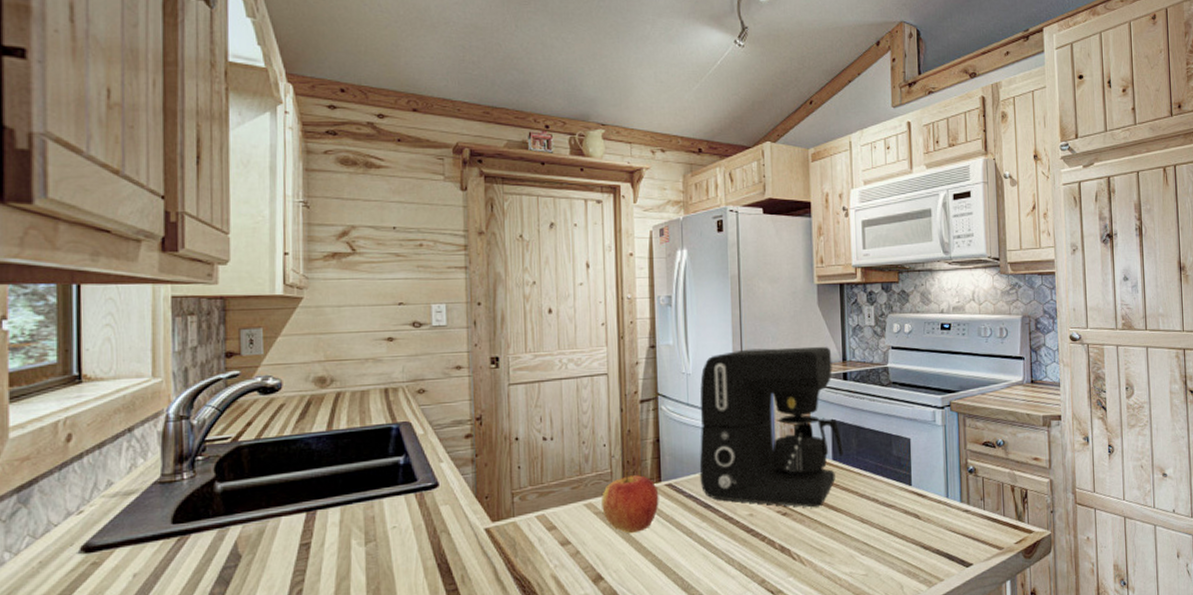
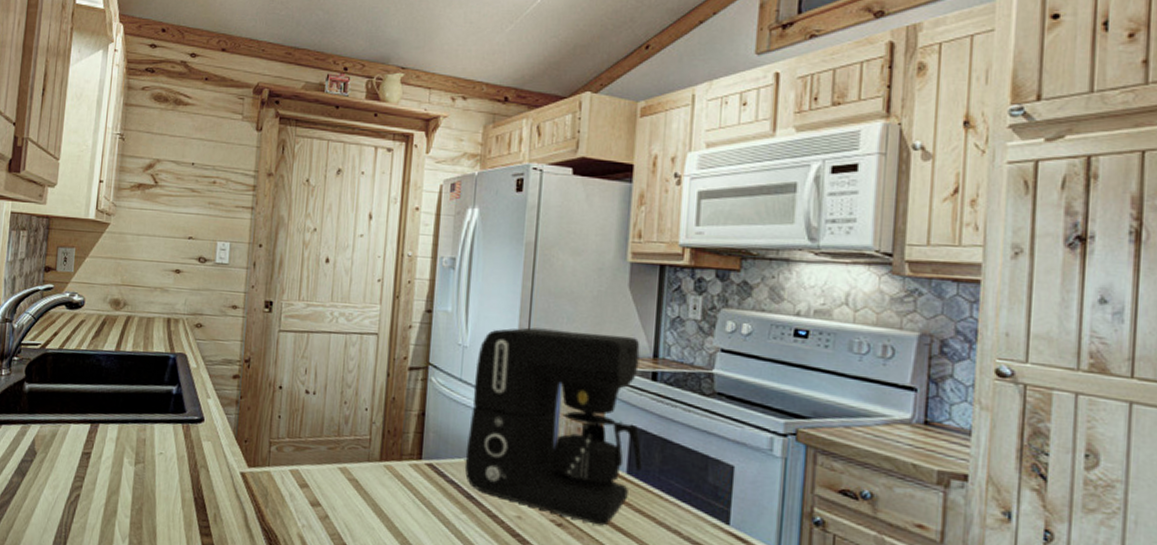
apple: present [602,470,659,534] -> none [356,440,418,510]

